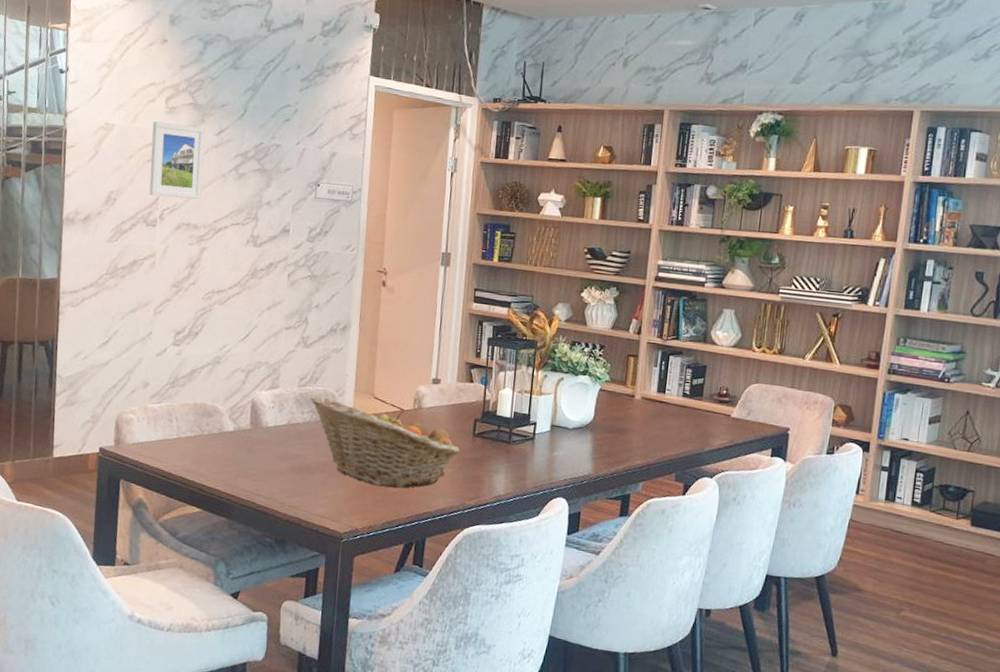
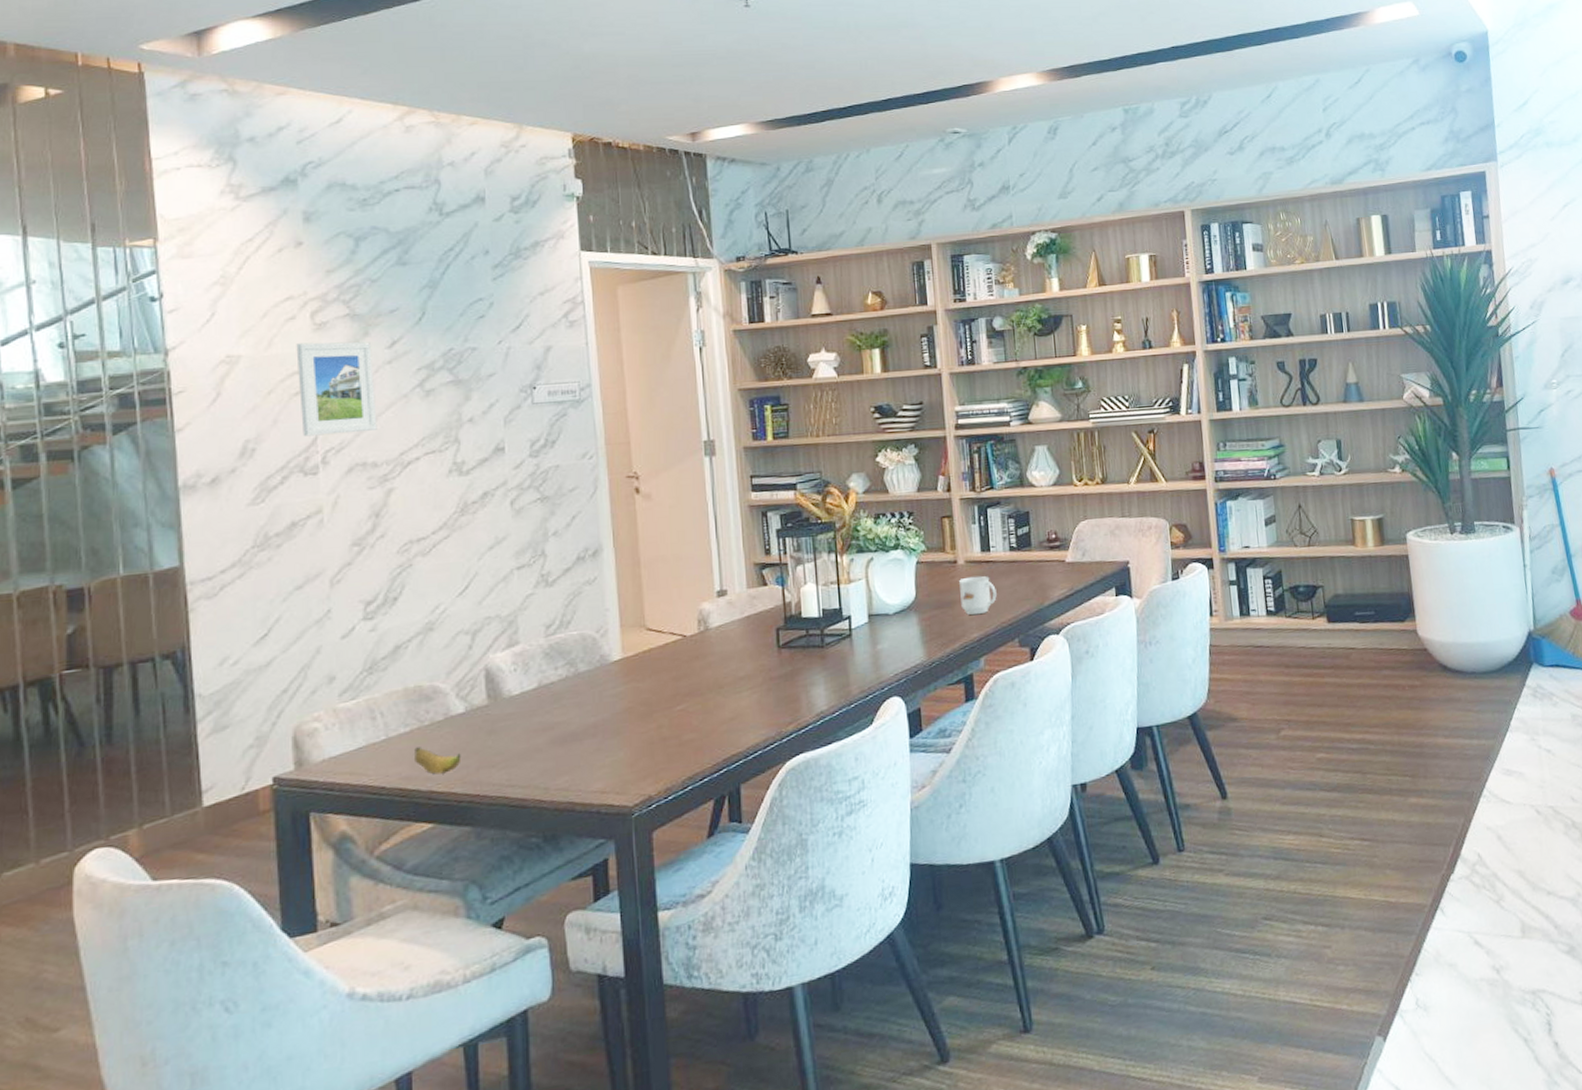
banana: none [194,449,227,474] -> present [415,747,462,775]
fruit basket: present [310,395,460,488] -> none [563,635,765,737]
mug: none [631,411,664,446] -> present [959,575,997,616]

